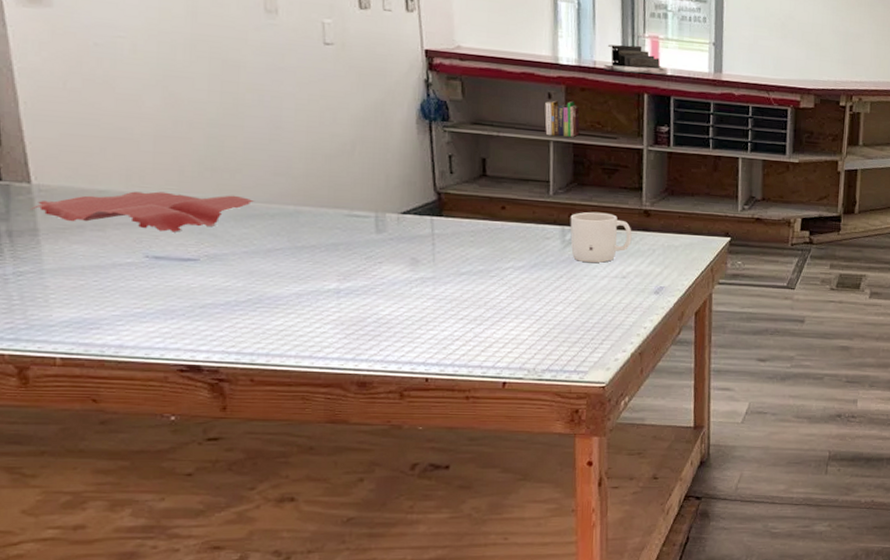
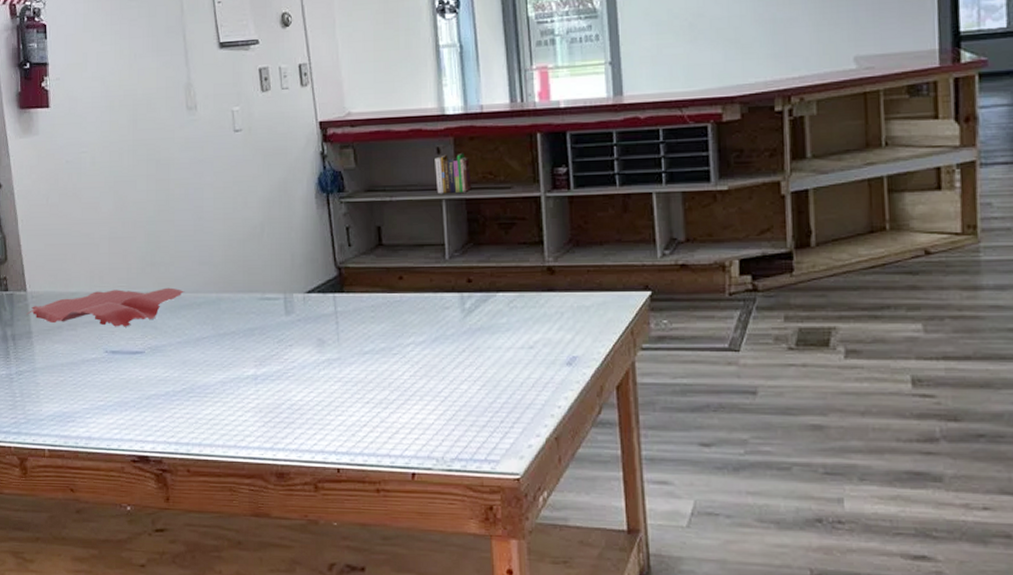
mug: present [570,211,632,263] -> none [468,273,536,333]
desk organizer: present [603,44,668,75] -> none [491,80,561,114]

